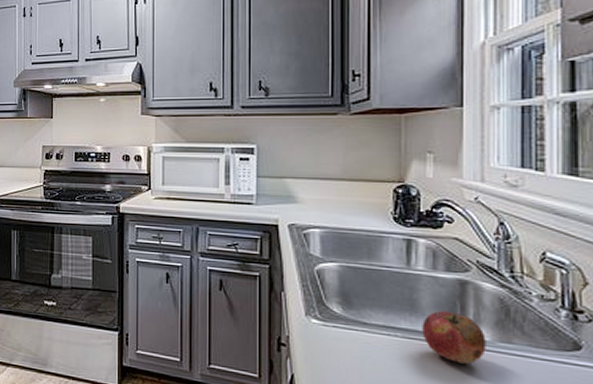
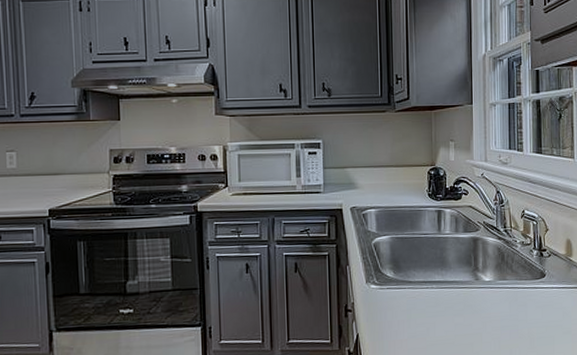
fruit: present [422,310,486,364] -> none [450,263,490,301]

